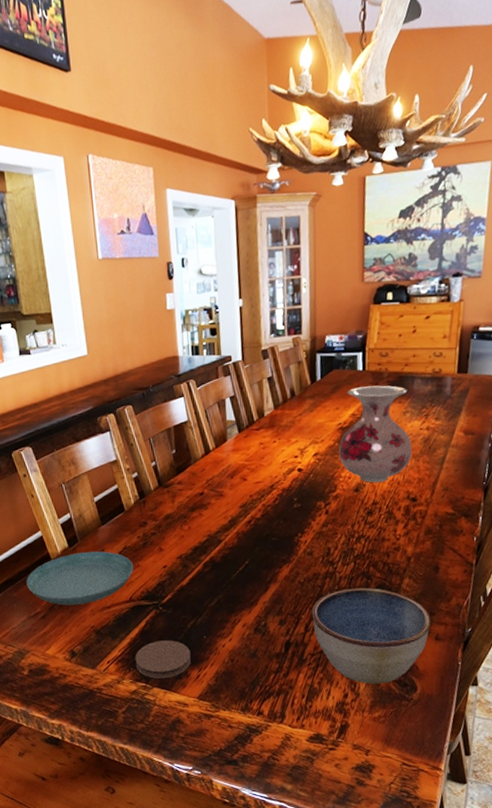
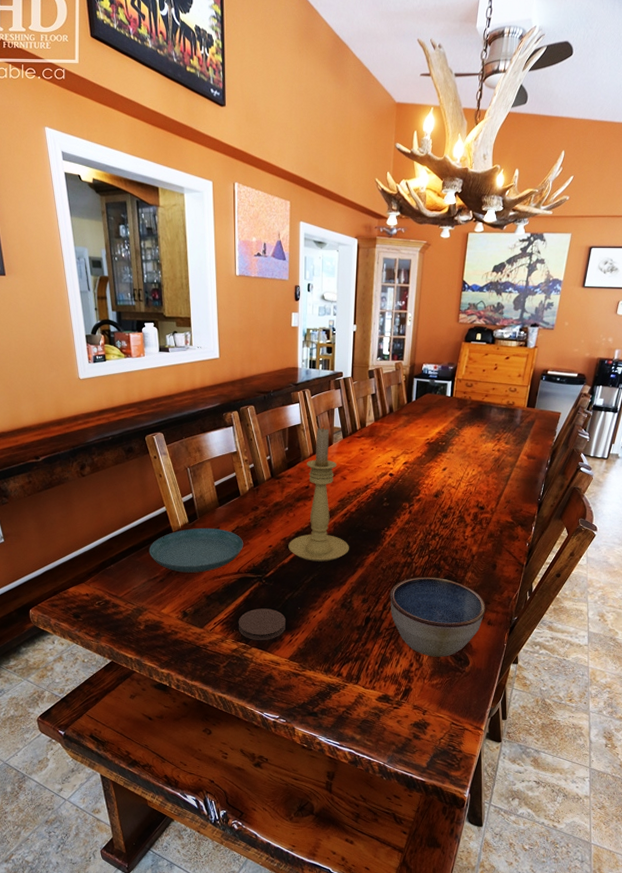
candle holder: none [185,421,258,581] -> present [288,426,349,562]
vase: present [338,385,413,483] -> none [424,410,485,492]

